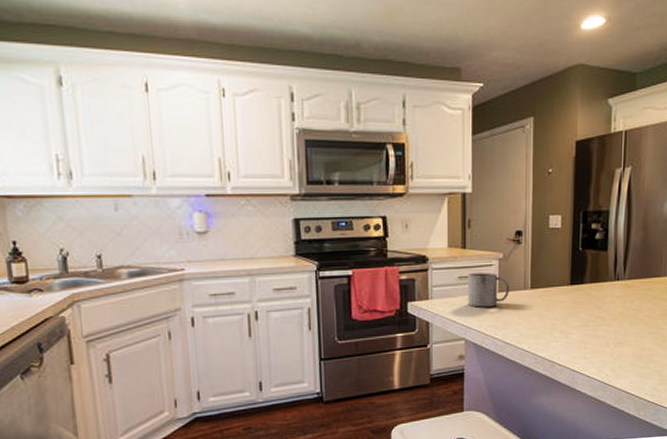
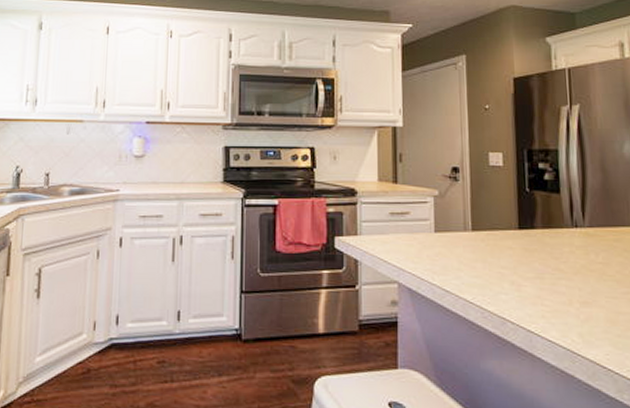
mug: present [467,273,509,307] -> none [399,210,447,248]

